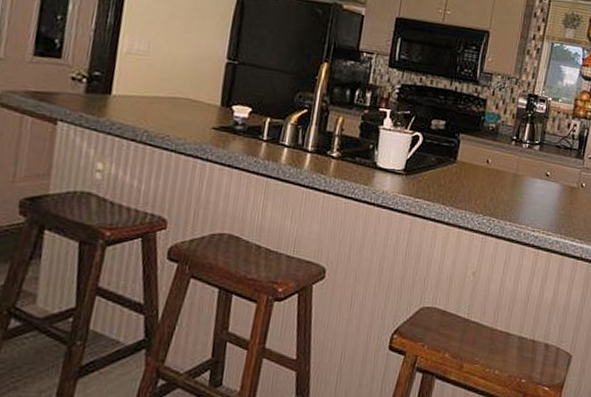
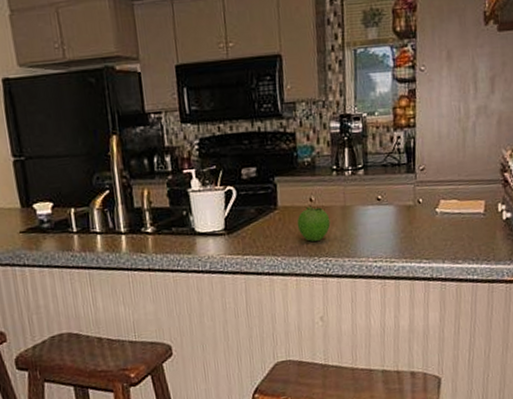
fruit: none [470,166,501,200] -> present [297,205,331,242]

